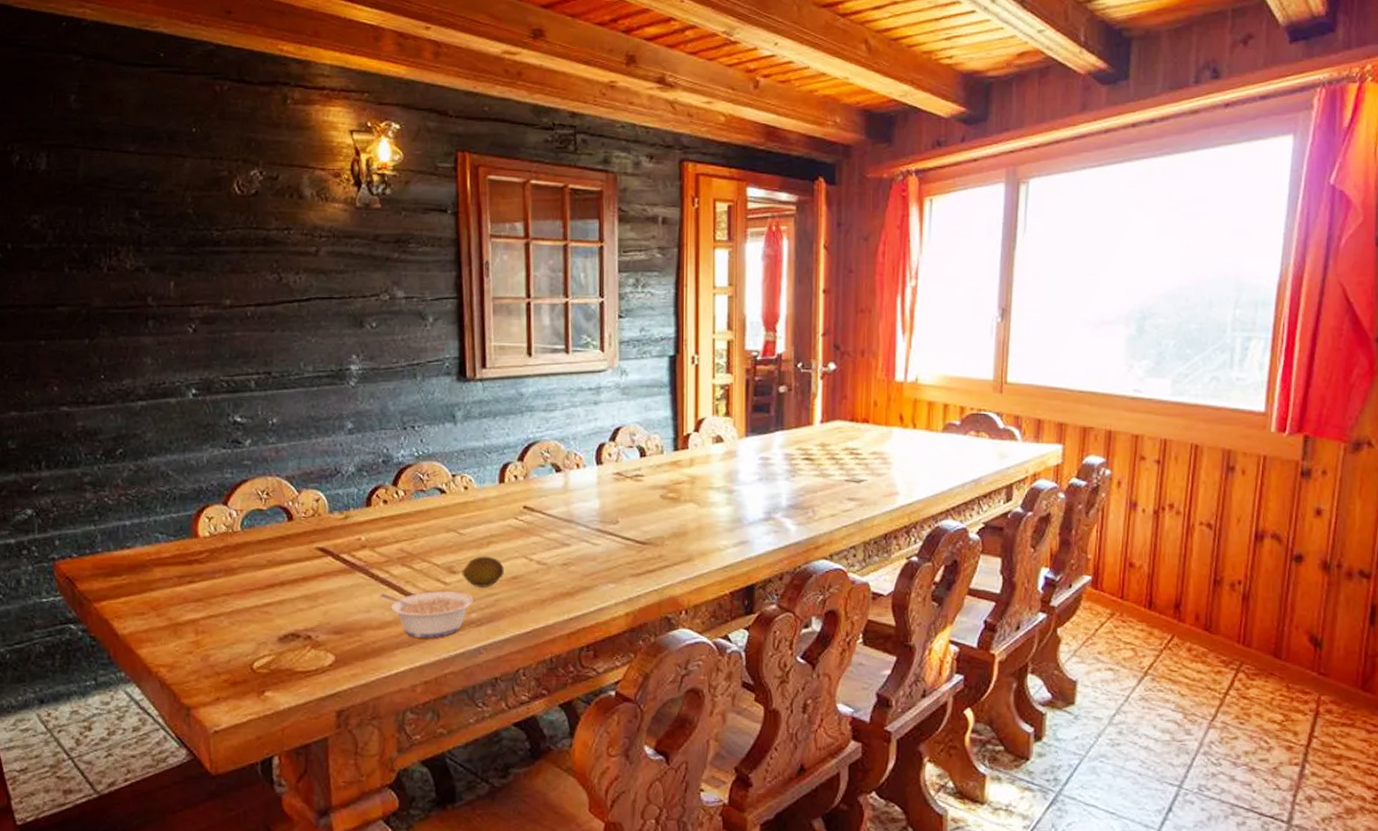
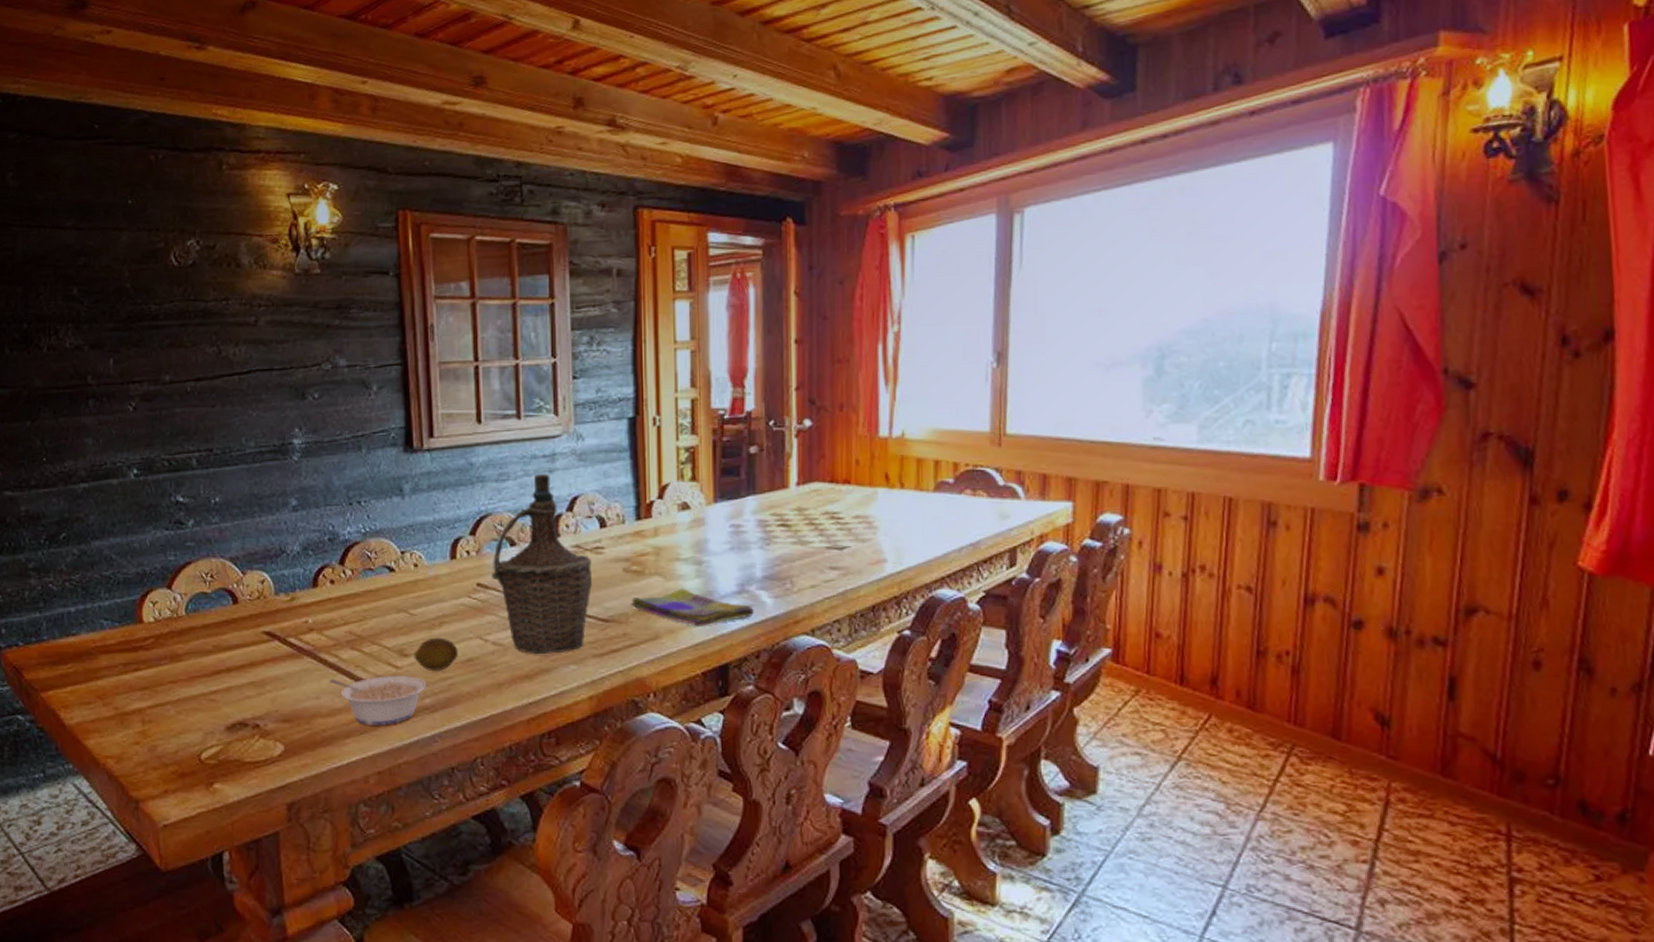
bottle: none [538,405,631,573] -> present [492,473,592,654]
dish towel: none [666,514,779,550] -> present [630,588,754,626]

